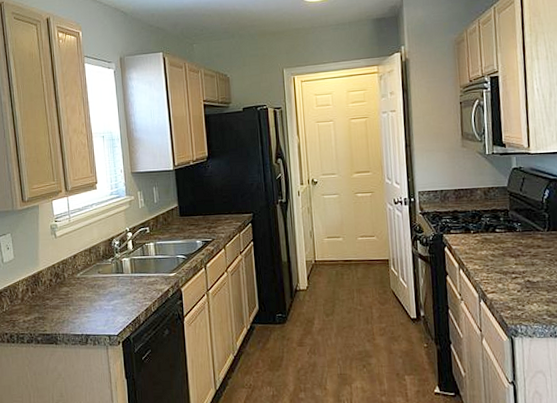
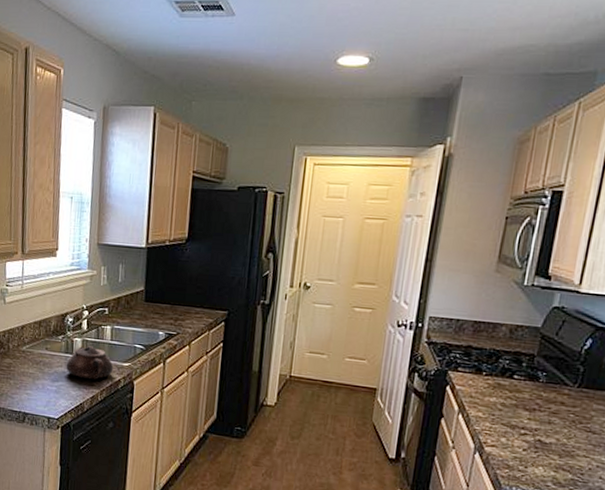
teapot: none [118,263,162,293] -> present [66,346,114,379]

